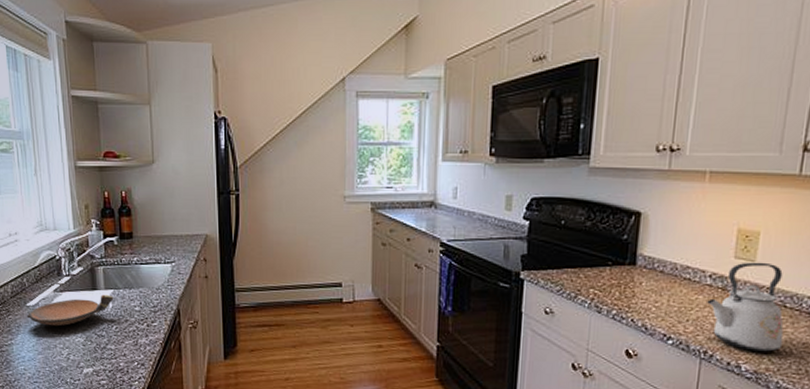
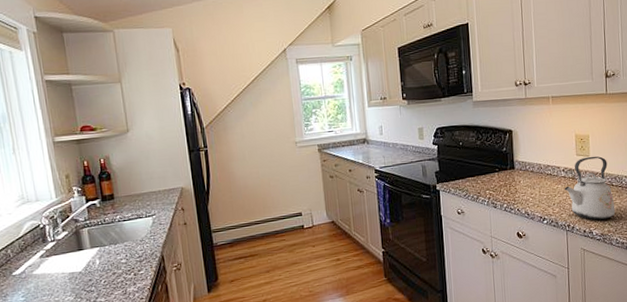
bowl: present [26,294,114,327] -> none [13,252,101,290]

